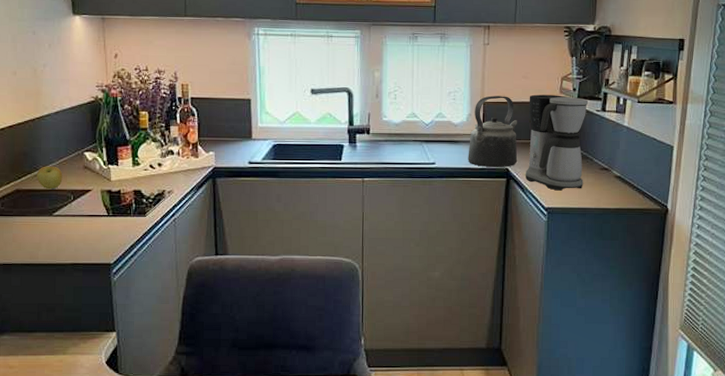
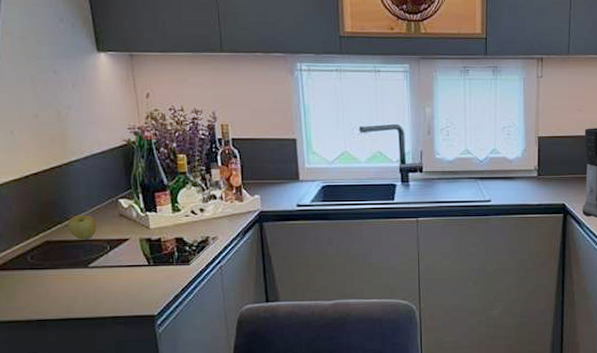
kettle: present [468,96,518,168] -> none [524,130,574,204]

